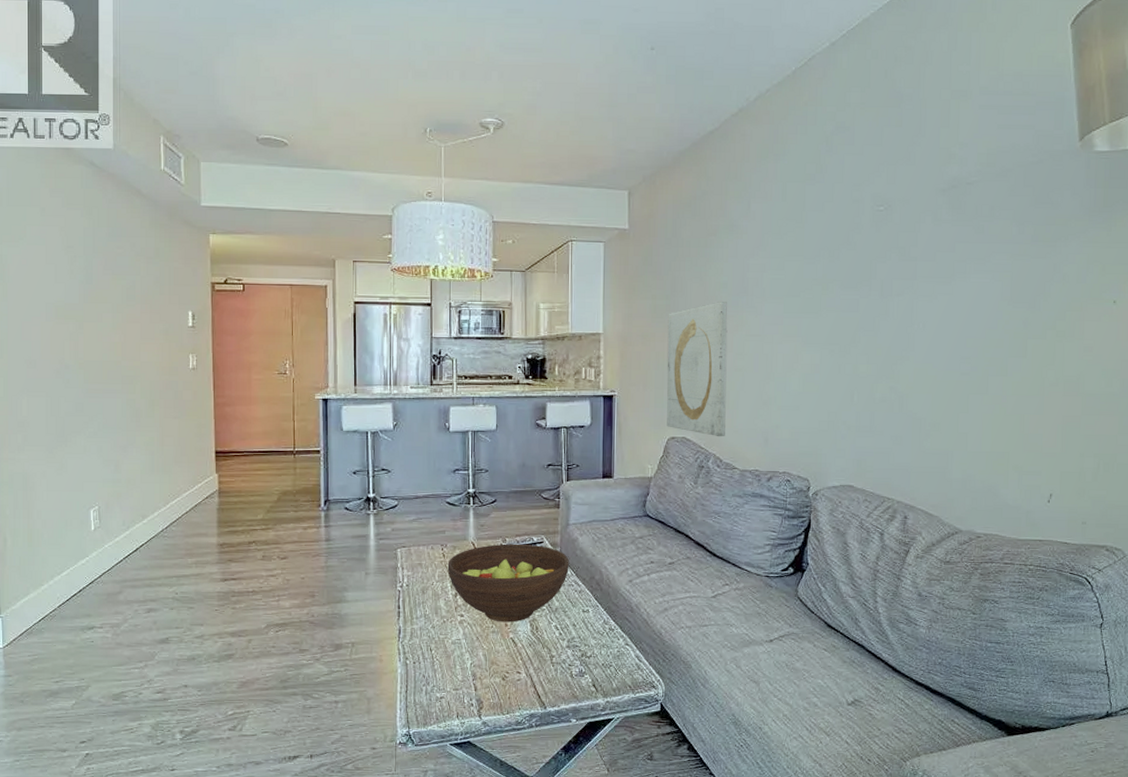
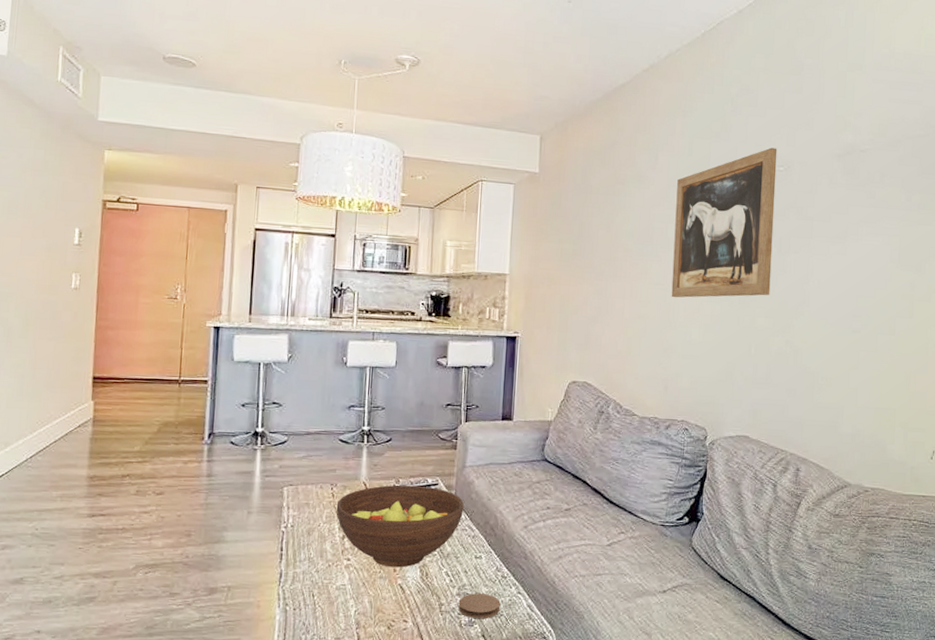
coaster: none [568,646,609,669] -> present [458,593,501,618]
wall art: present [667,302,728,437] -> none [569,249,633,383]
wall art: none [768,187,877,349] -> present [671,147,777,298]

